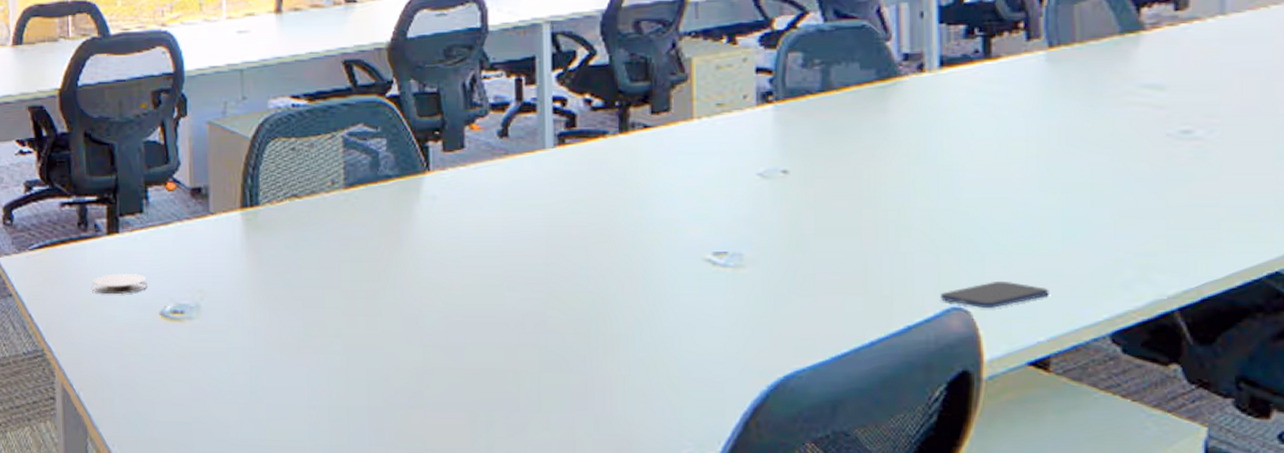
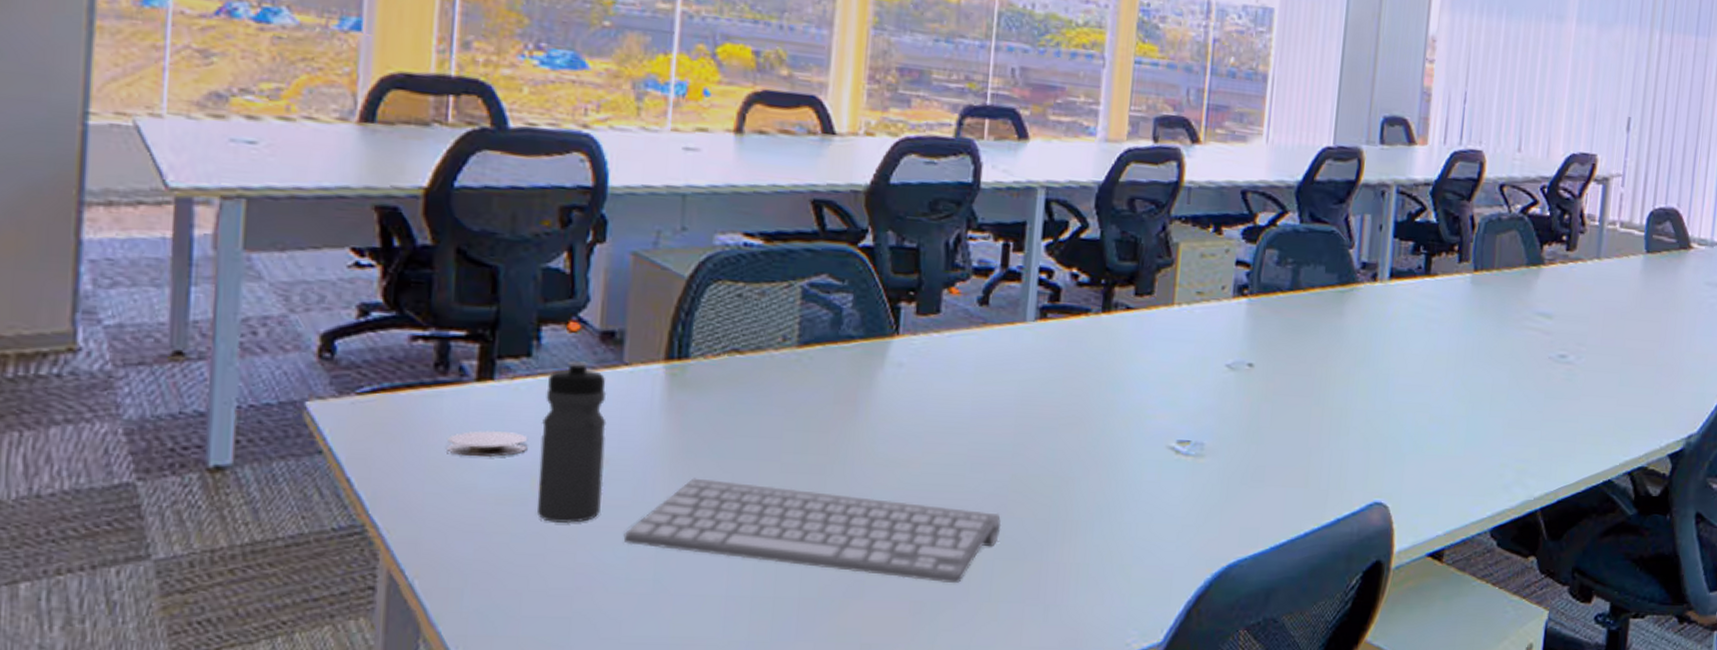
water bottle: none [156,213,205,345] -> present [537,360,607,523]
computer keyboard: none [224,305,544,396] -> present [623,478,1002,584]
smartphone: present [941,282,1049,309] -> none [1366,480,1450,505]

